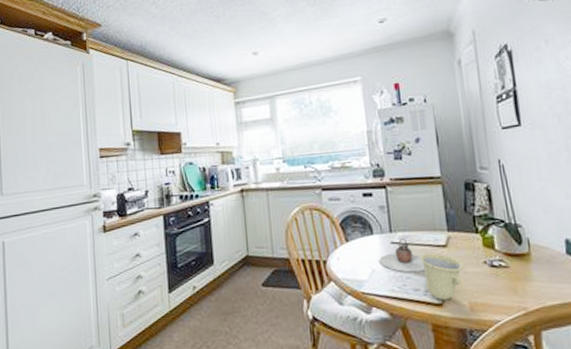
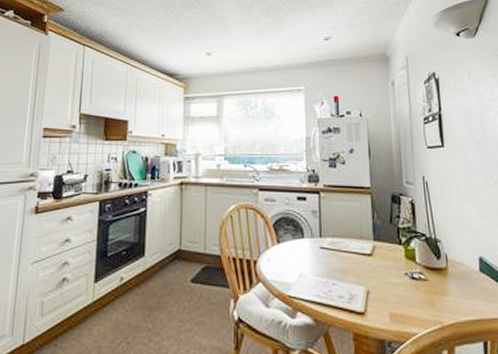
teapot: present [379,239,425,273] -> none [307,245,350,279]
cup: present [419,253,464,301] -> none [345,261,387,310]

